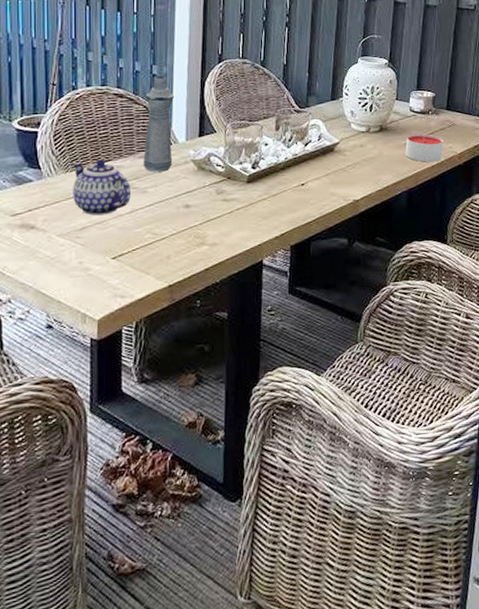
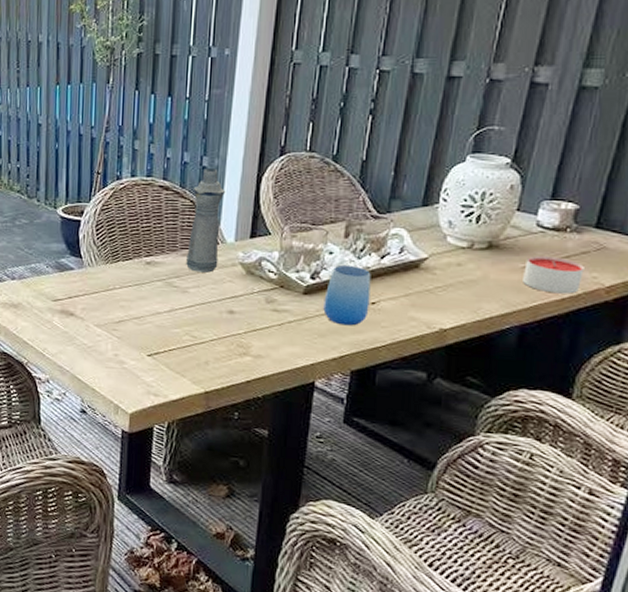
teapot: present [72,159,131,216] -> none [112,253,171,311]
cup: none [264,153,300,207] -> present [323,264,371,326]

